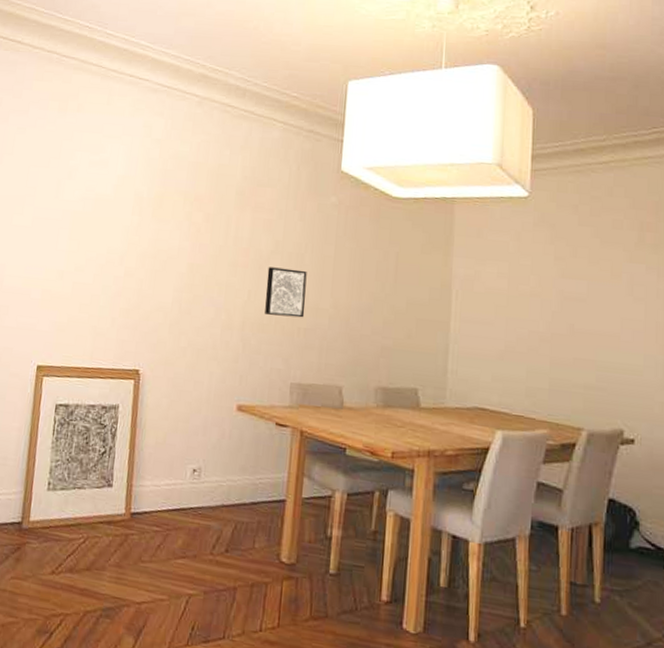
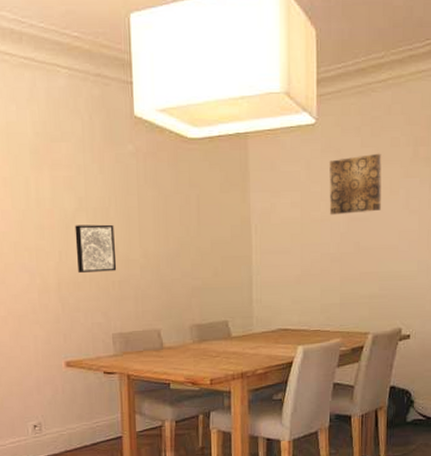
wall art: none [540,233,602,294] -> present [329,153,382,215]

